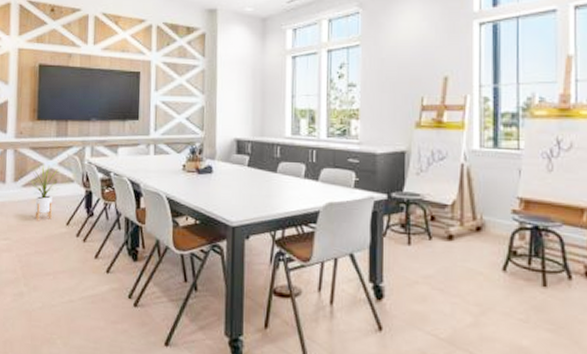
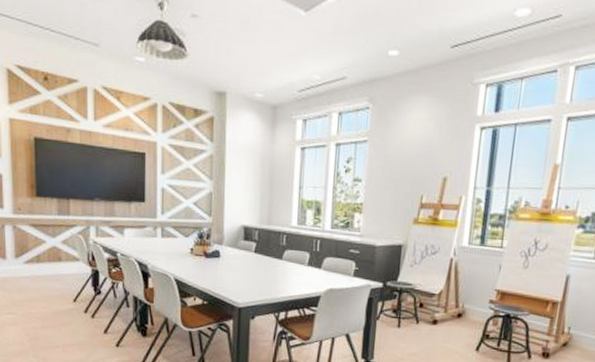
house plant: present [31,164,59,221] -> none [34,242,64,297]

